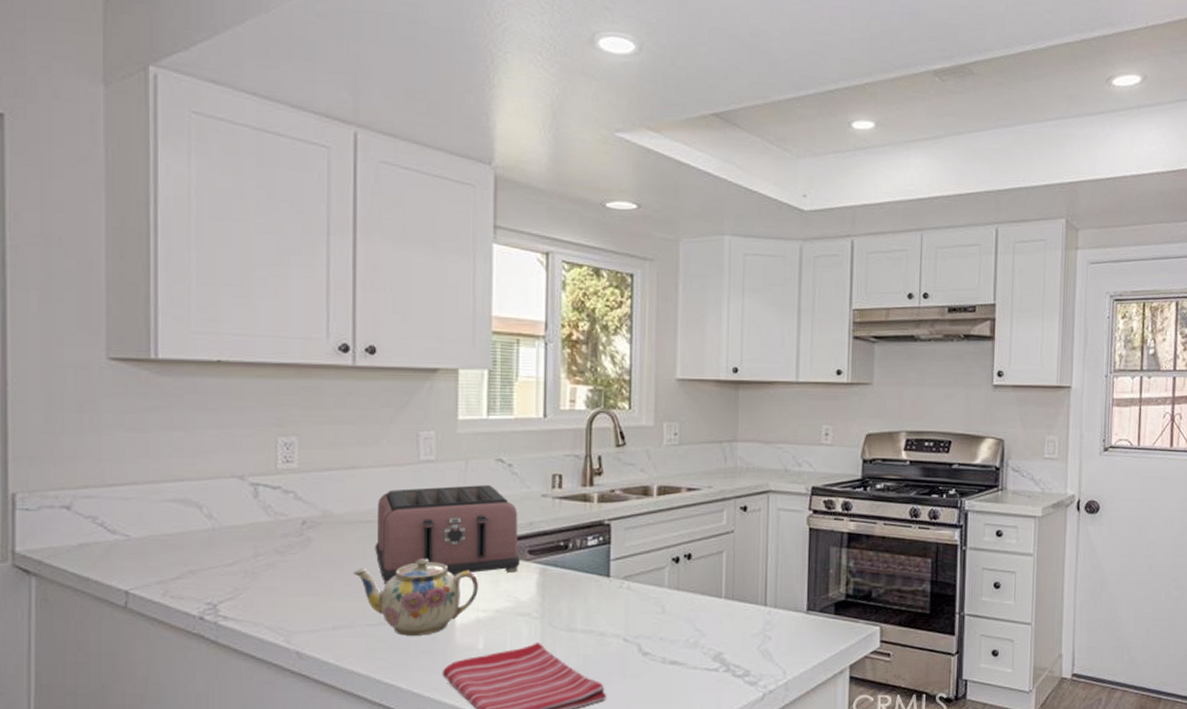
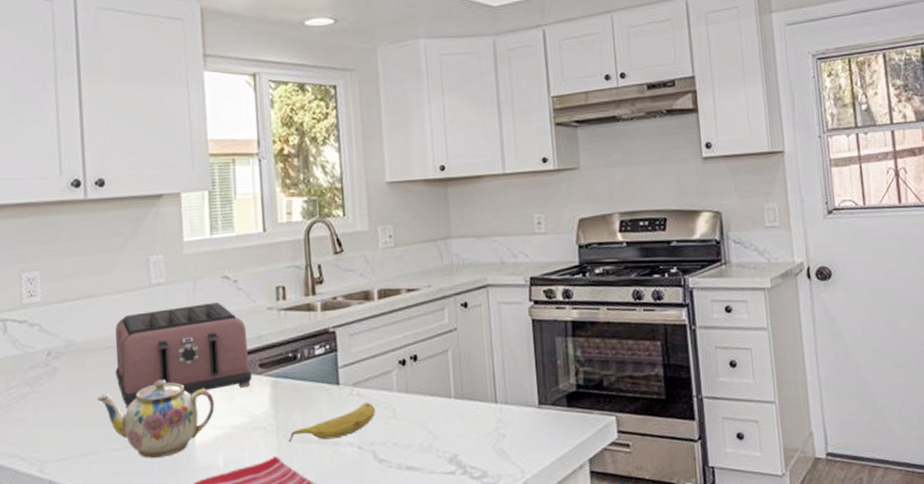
fruit: none [553,596,644,630] -> present [288,402,375,443]

